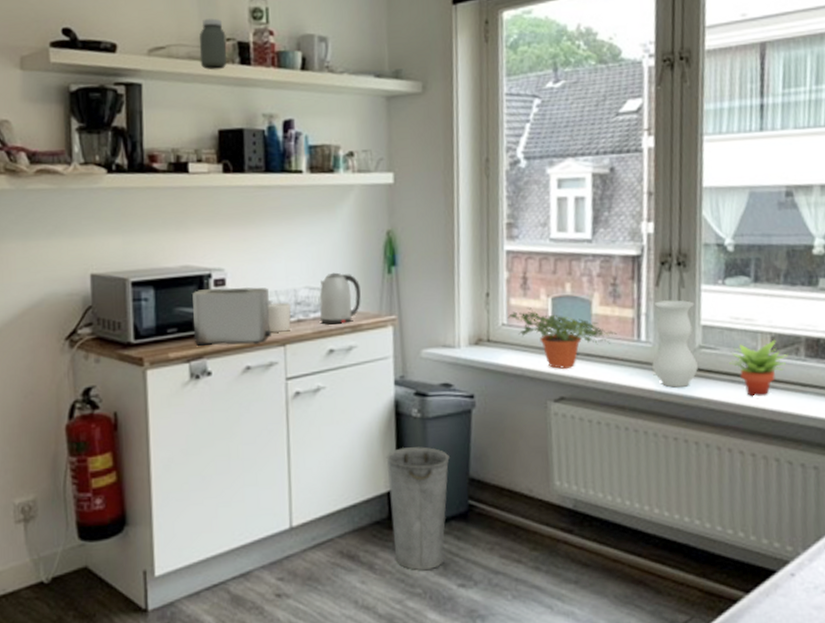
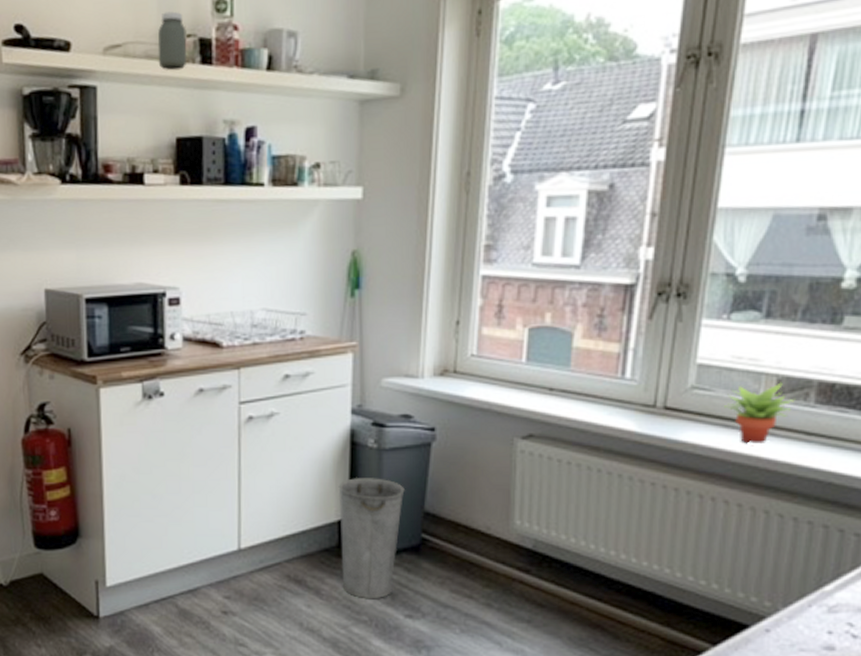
toaster: present [192,287,273,347] -> none [146,307,228,368]
mug: present [268,302,292,333] -> none [223,324,247,355]
kettle: present [319,272,361,325] -> none [276,294,321,350]
potted plant: present [507,308,617,370] -> none [478,338,599,406]
vase: present [651,299,698,388] -> none [634,334,692,430]

